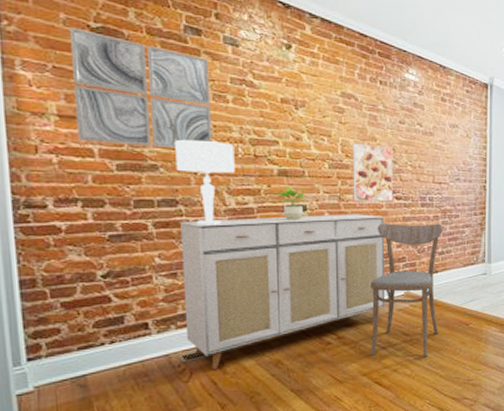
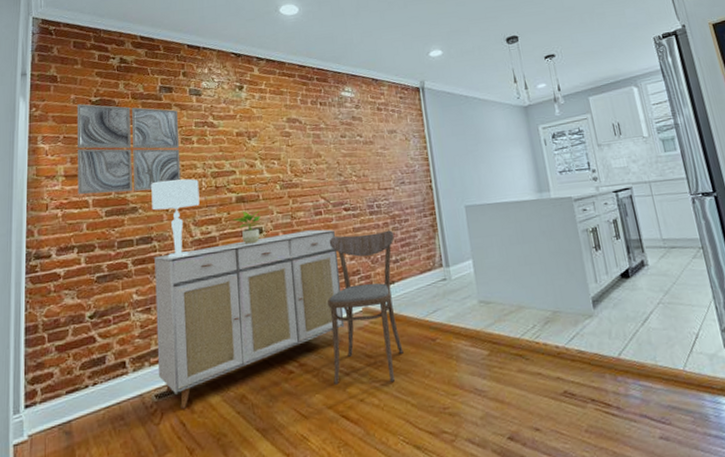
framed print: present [352,143,393,201] -> none [300,161,342,218]

